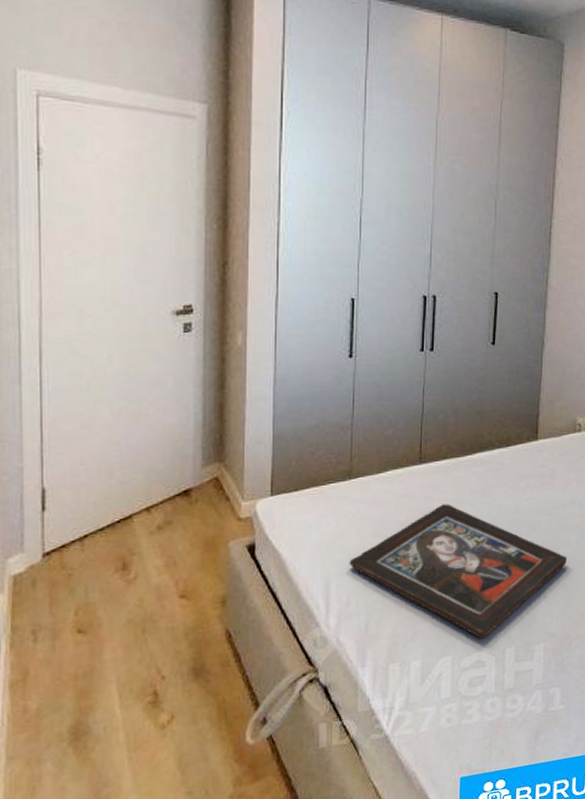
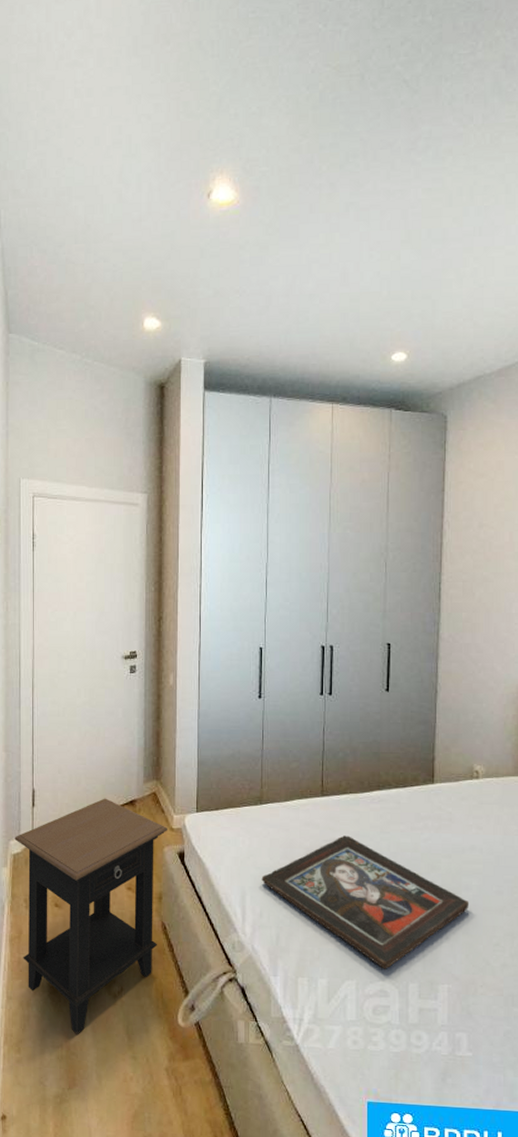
side table: none [14,490,233,783] -> present [14,798,167,1034]

